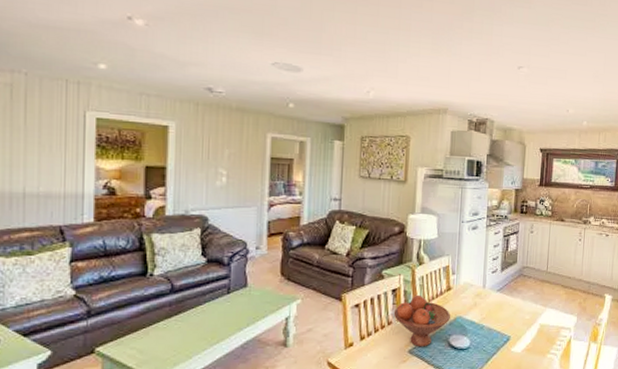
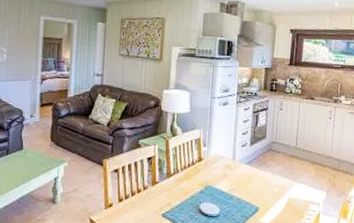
fruit bowl: present [393,294,450,347] -> none [149,163,201,212]

